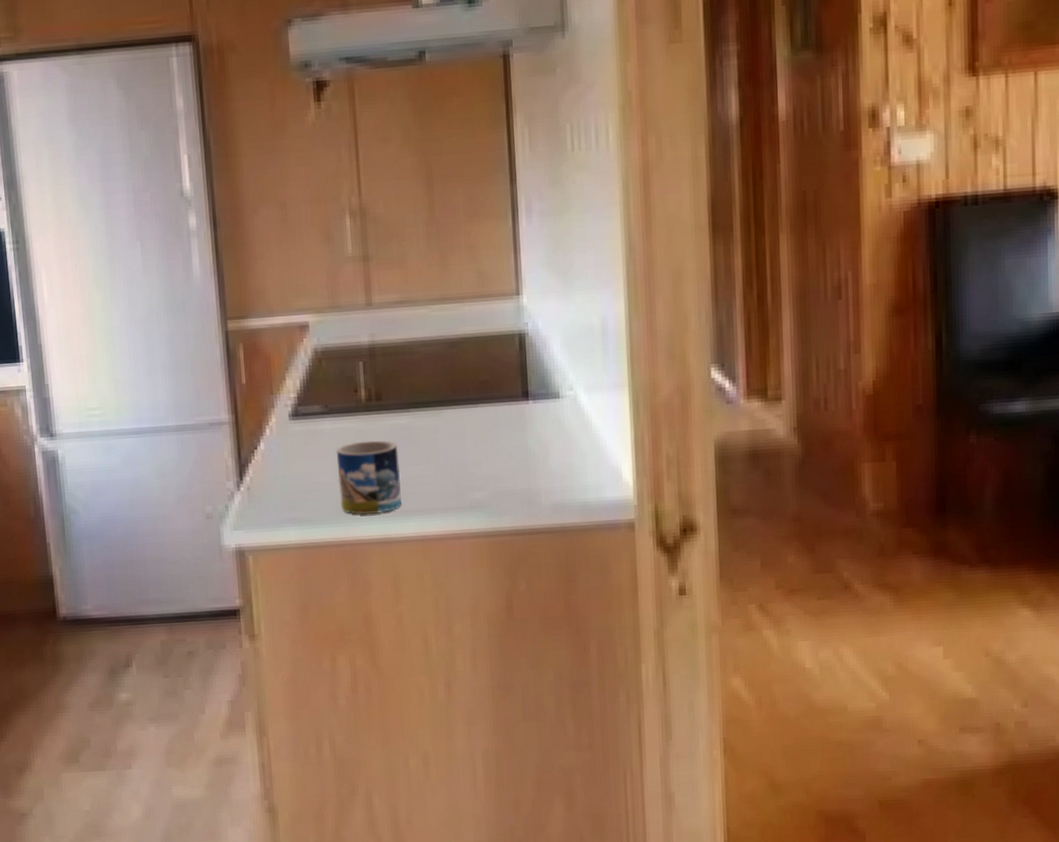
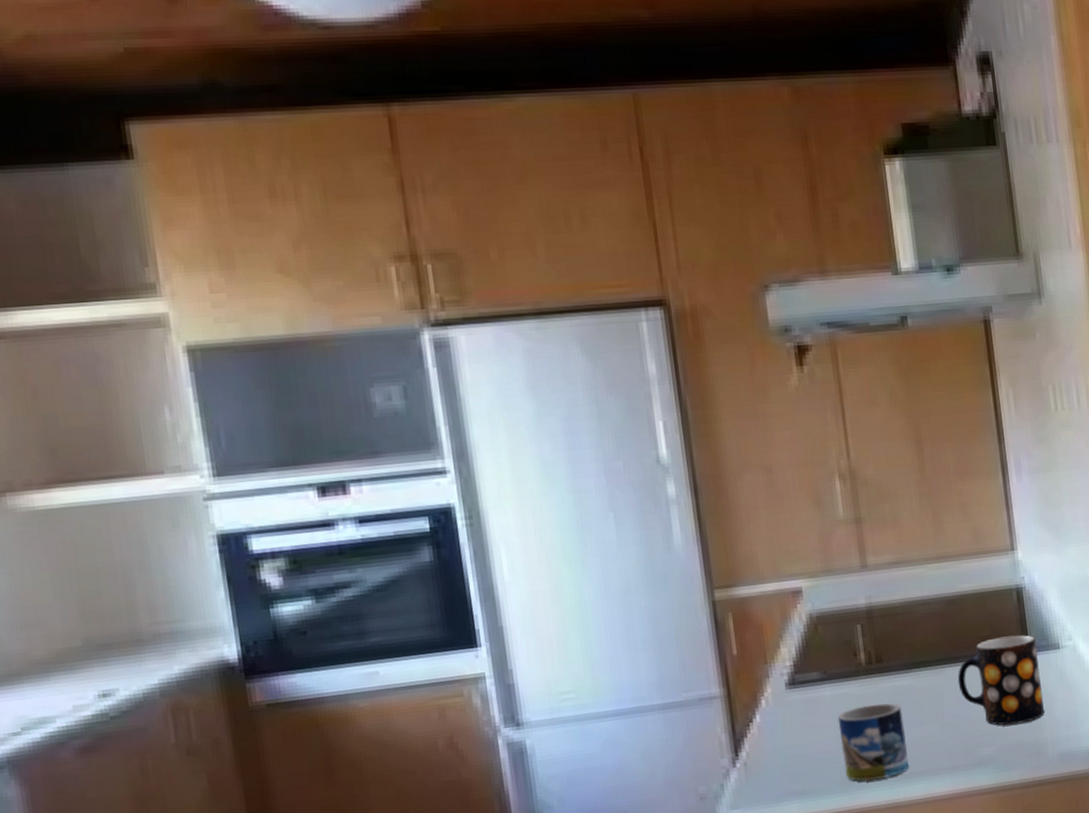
mug: none [454,381,539,472] -> present [957,635,1044,726]

